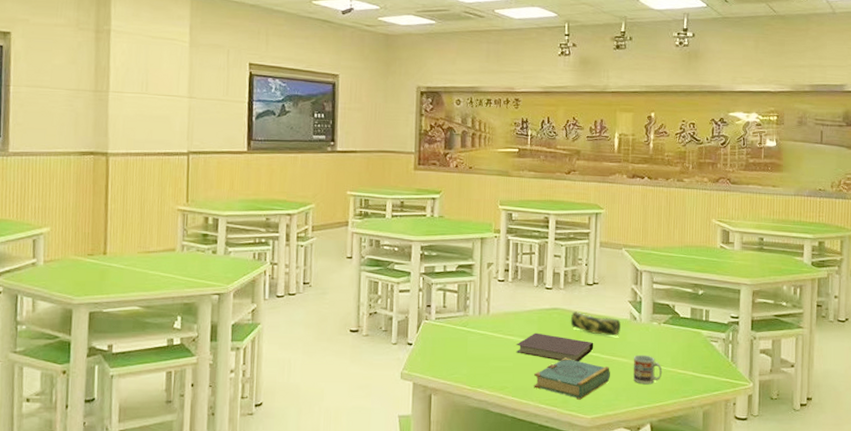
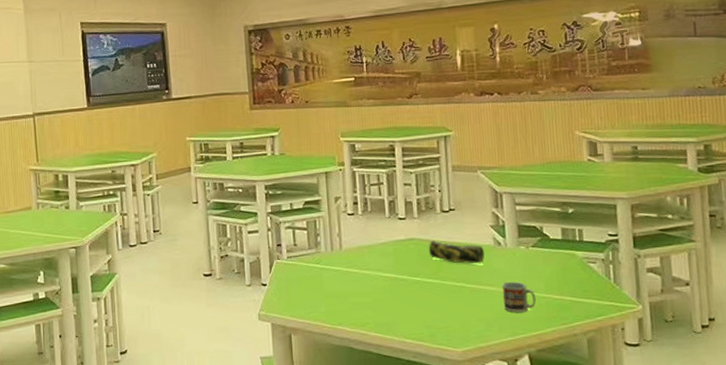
notebook: present [516,332,594,362] -> none [373,265,457,294]
book: present [534,358,610,400] -> none [396,289,478,333]

